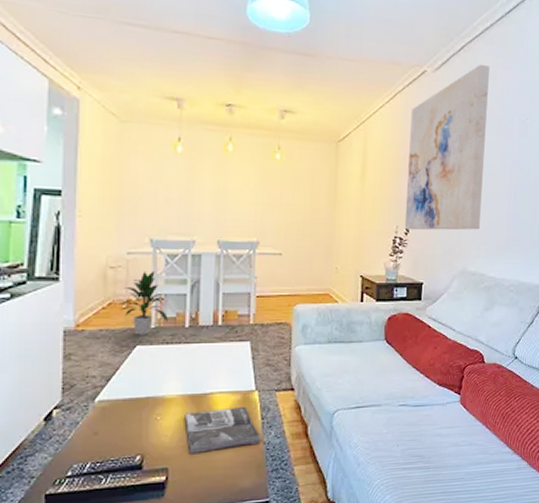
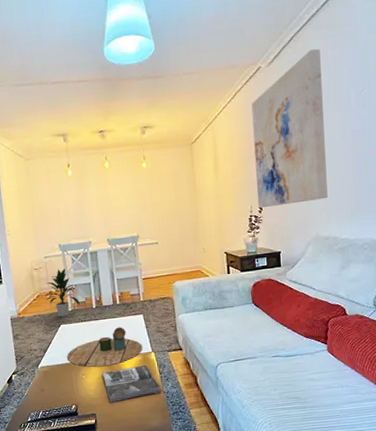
decorative tray: none [139,355,244,405] -> present [67,327,143,367]

